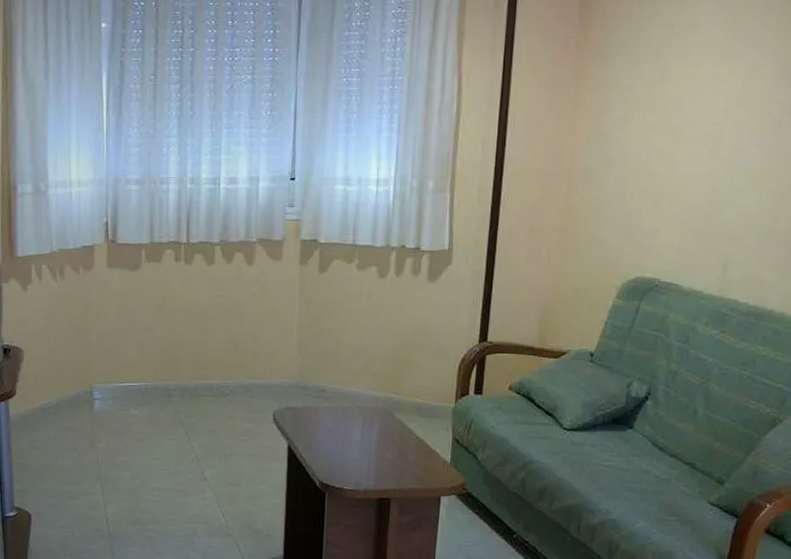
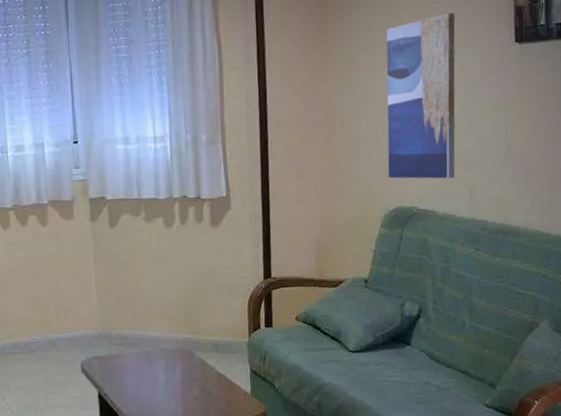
wall art: none [631,65,732,251] -> present [386,13,455,179]

